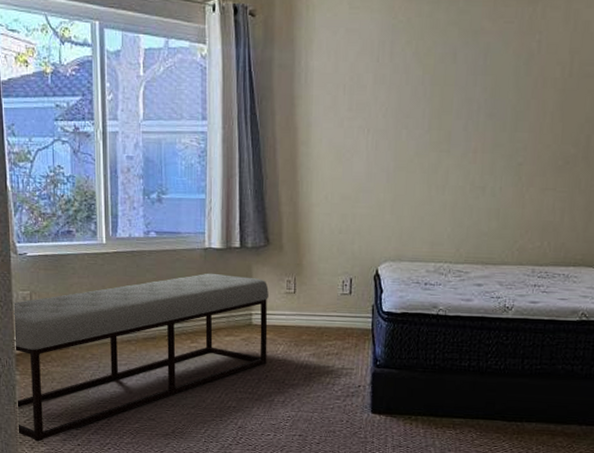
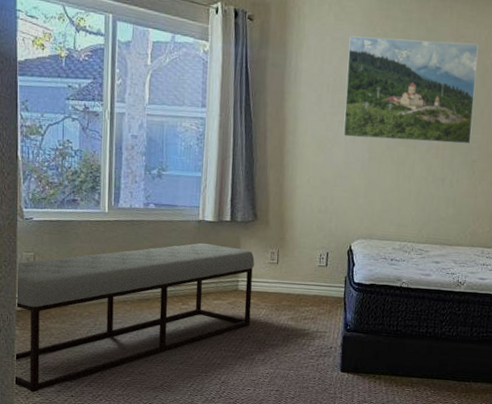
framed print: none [363,23,522,145] -> present [343,36,479,145]

